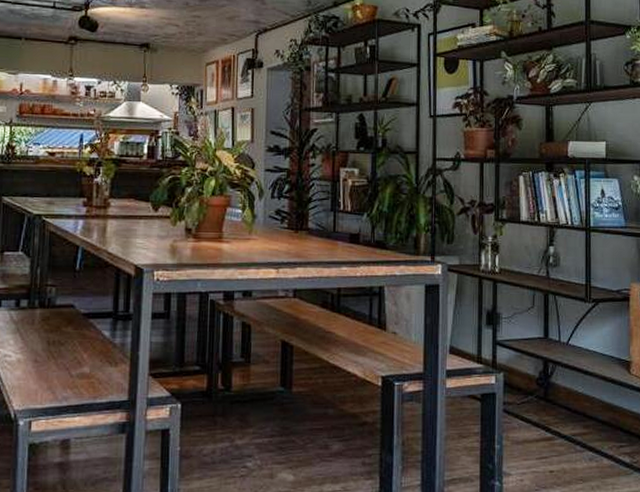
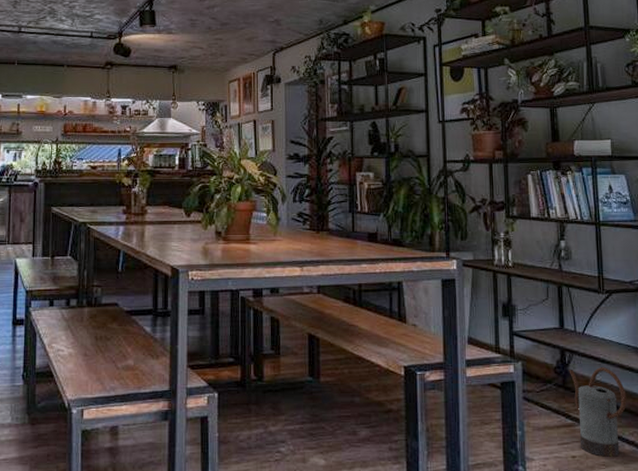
watering can: none [551,379,608,473] -> present [569,367,627,458]

